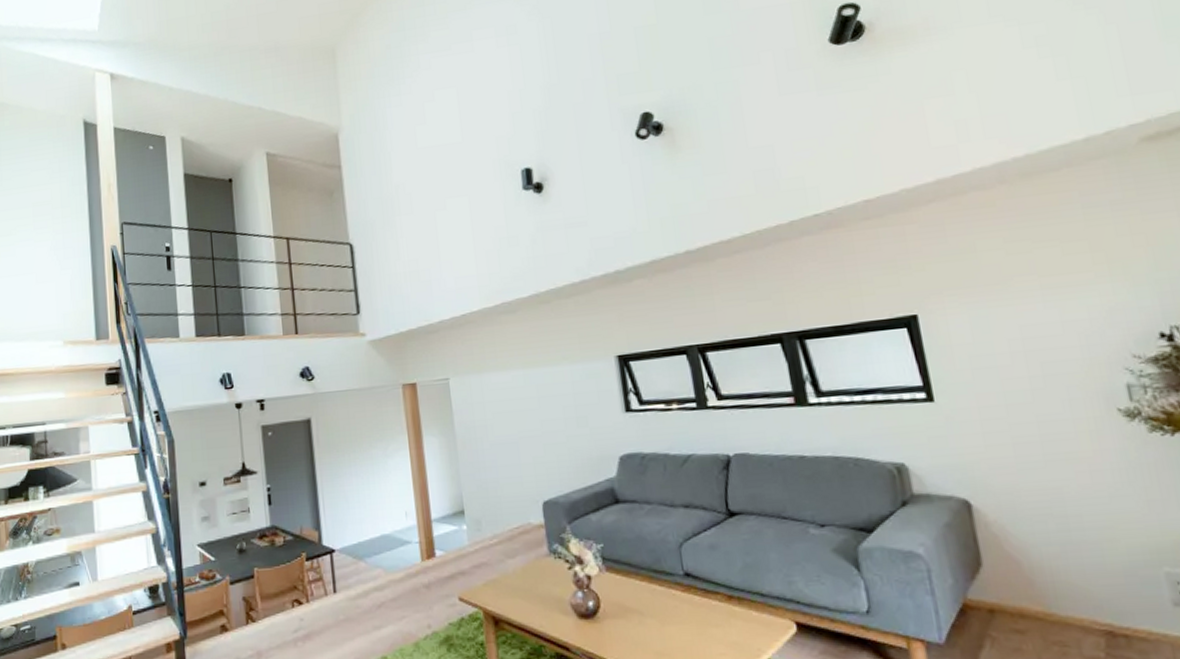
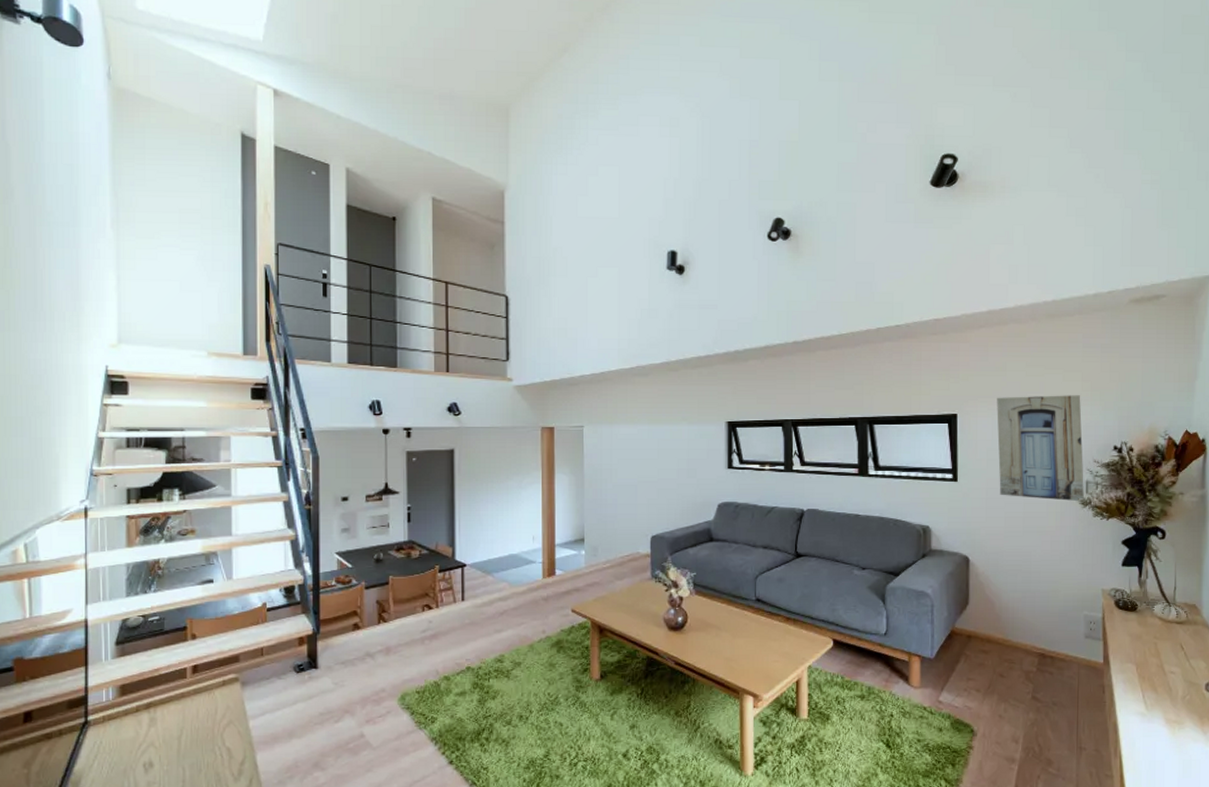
wall art: none [970,271,1130,415] -> present [997,395,1085,502]

